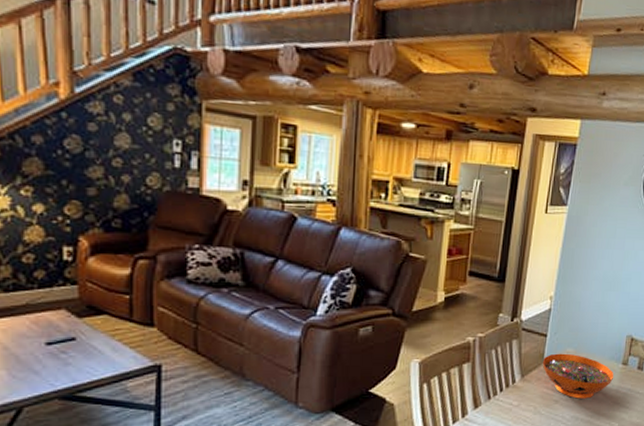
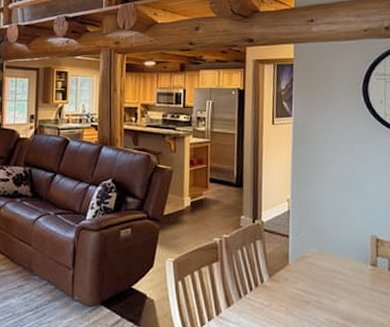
decorative bowl: present [542,353,614,399] -> none [288,254,365,301]

